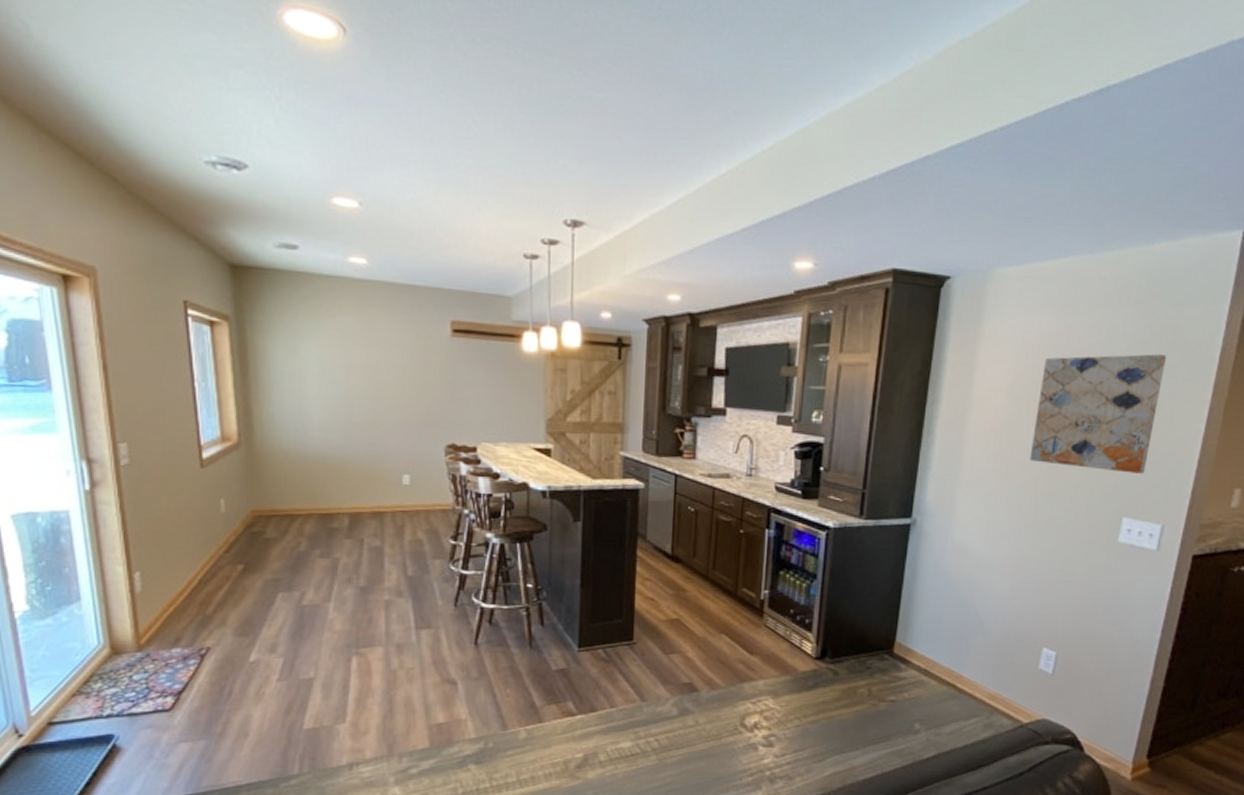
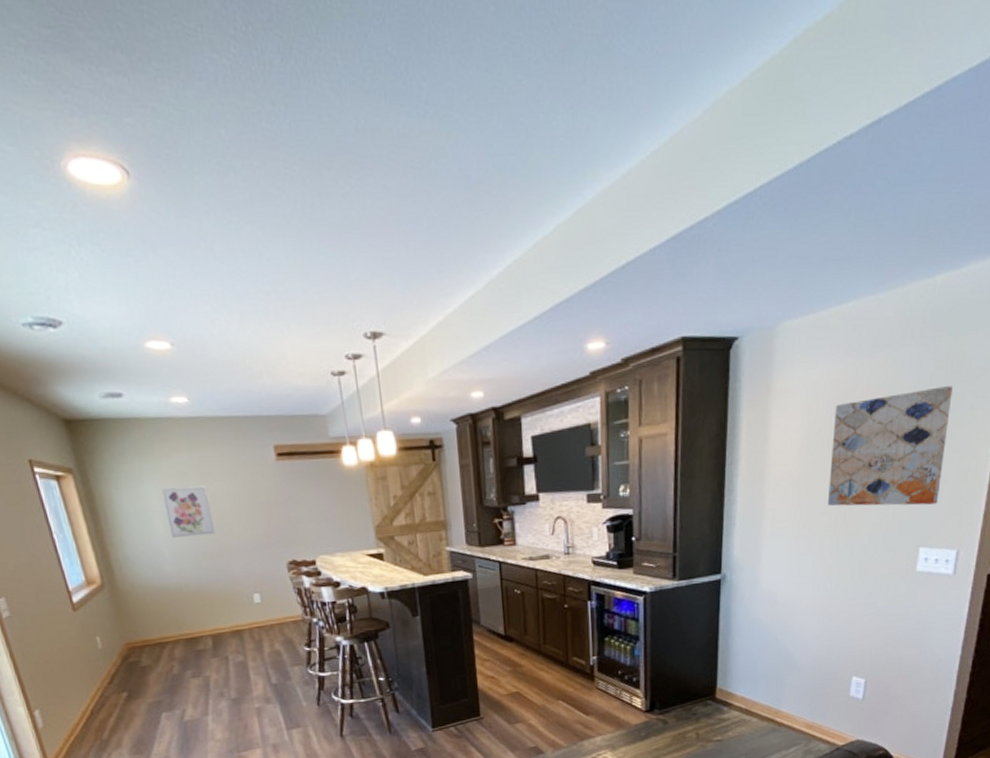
wall art: none [322,350,373,405] -> present [162,486,216,538]

